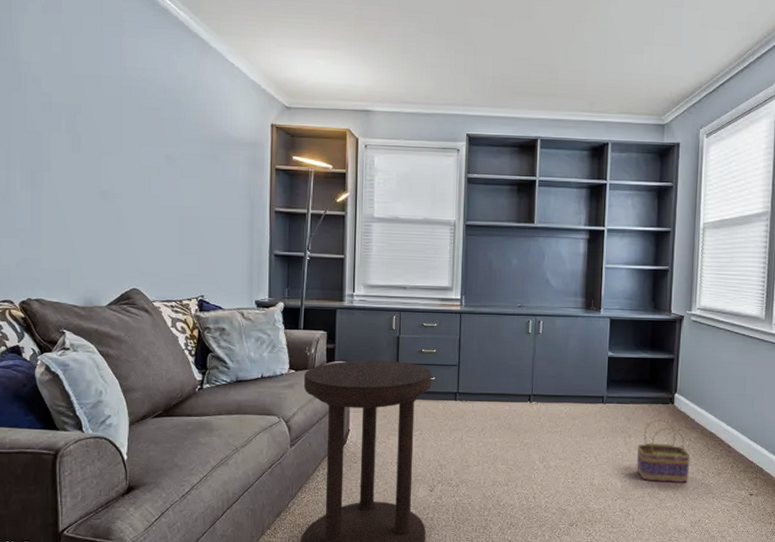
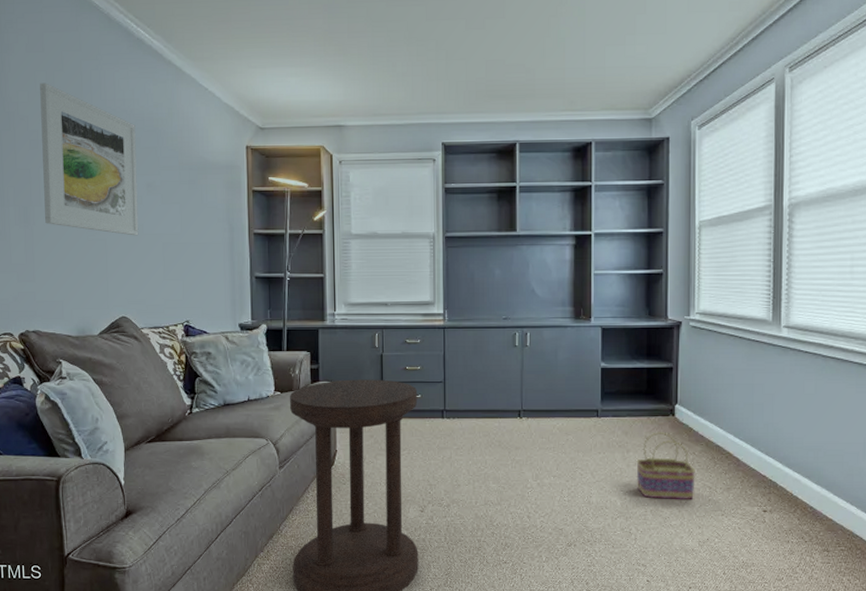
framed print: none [55,45,156,207] -> present [40,83,139,236]

